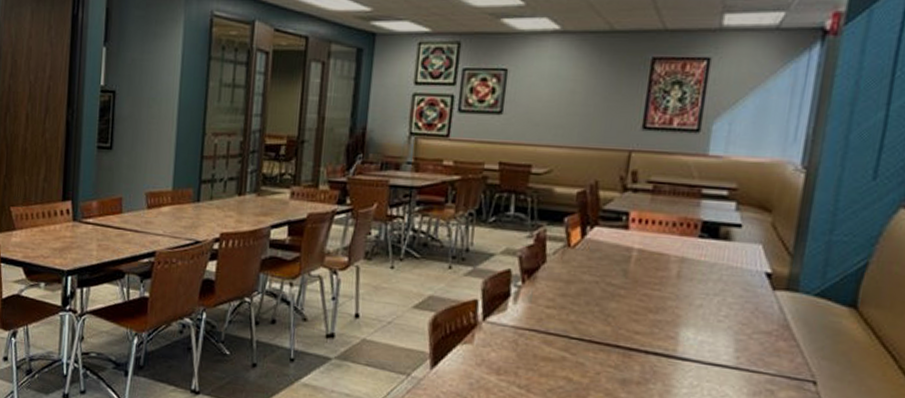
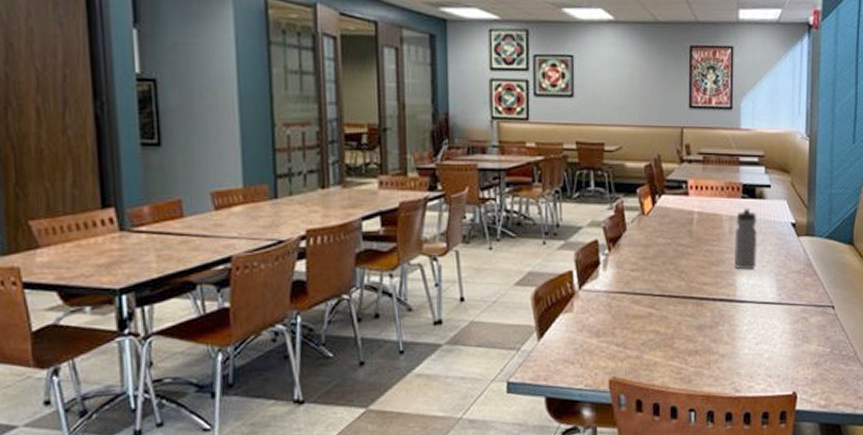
water bottle: none [679,249,718,323] -> present [733,208,758,270]

